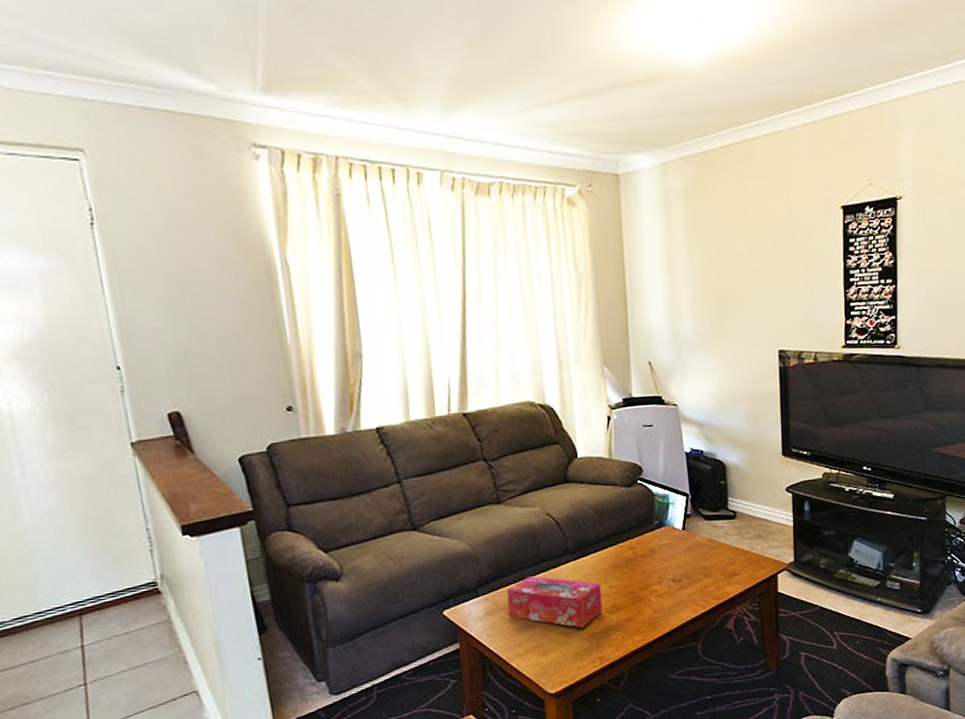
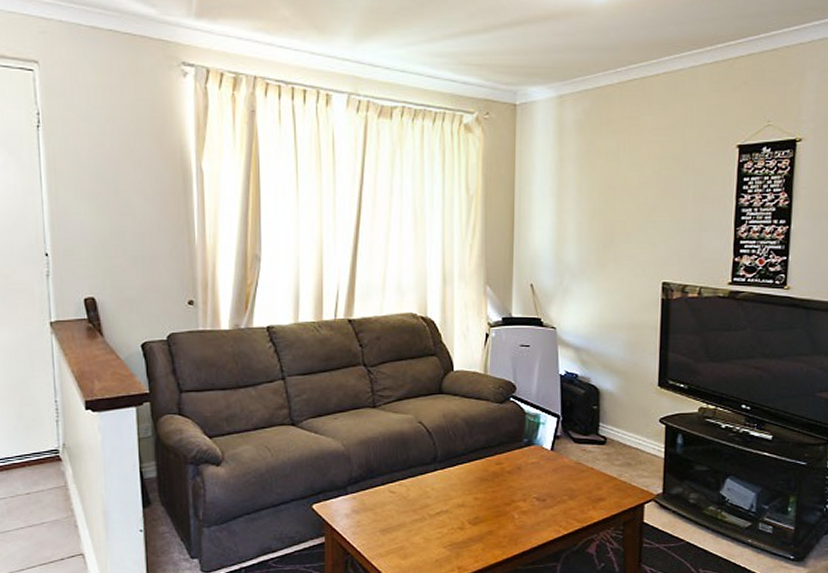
tissue box: present [506,575,603,628] -> none [374,479,466,535]

